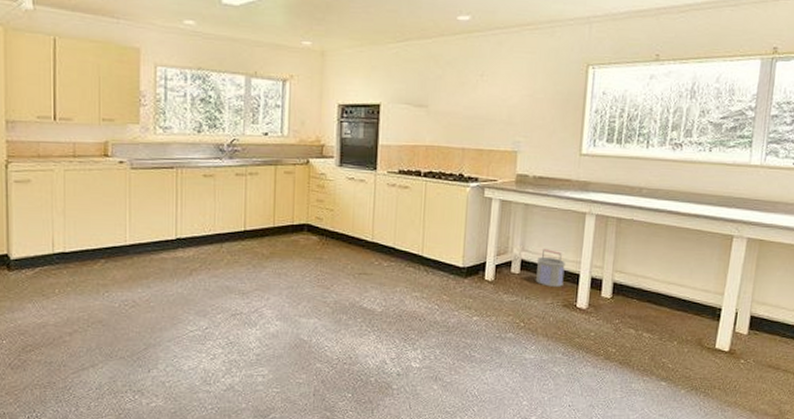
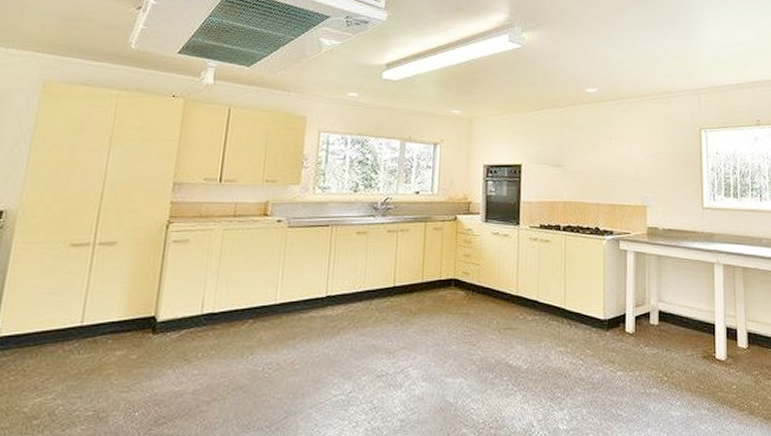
bucket: present [535,248,565,287] -> none [673,298,701,338]

